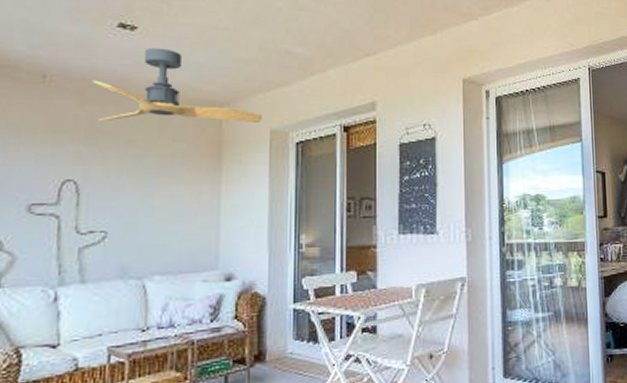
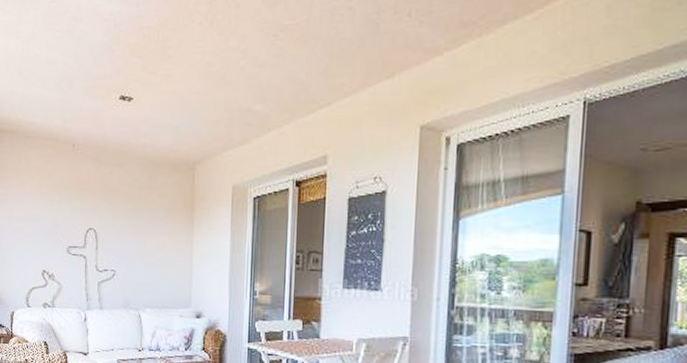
ceiling fan: present [92,47,262,122] -> none [104,115,226,181]

